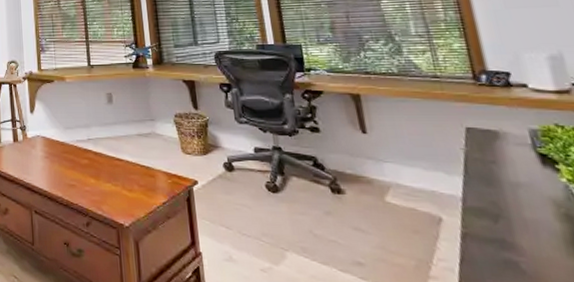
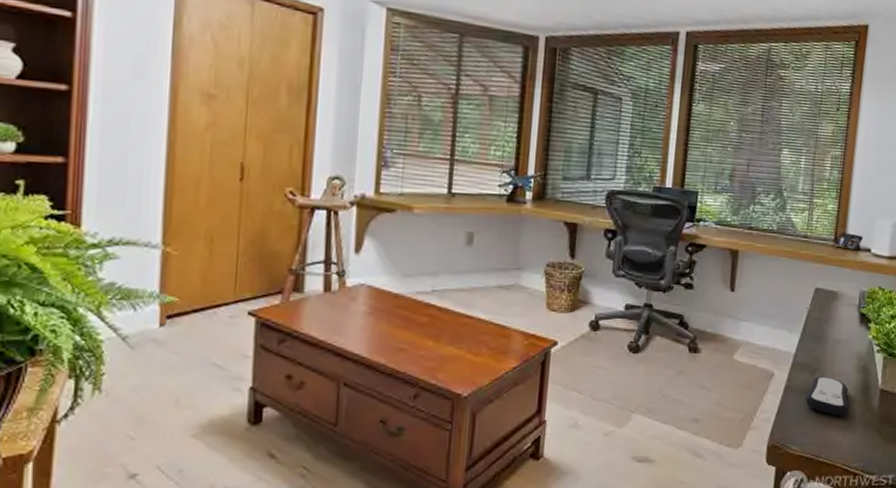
remote control: none [494,223,565,273] -> present [805,376,849,416]

